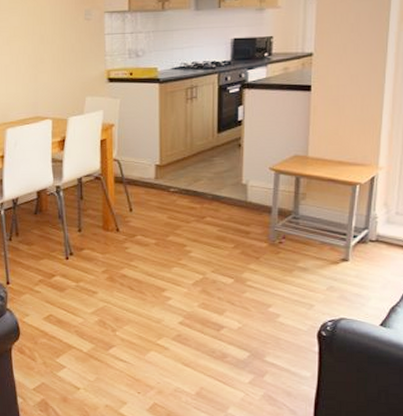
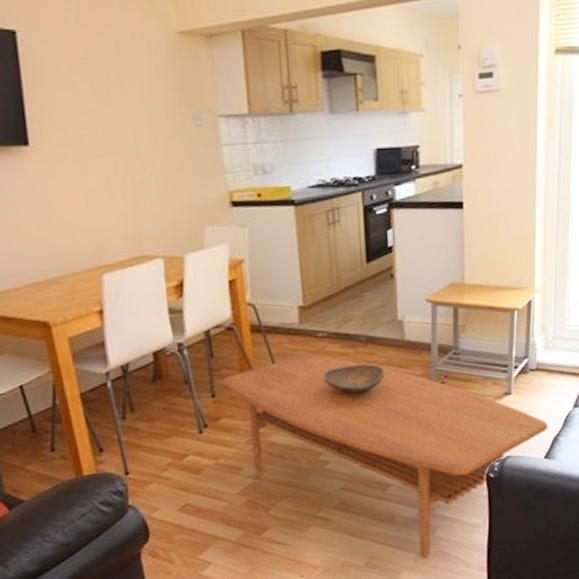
coffee table: none [88,204,386,398] -> present [222,353,548,558]
decorative bowl: none [171,218,226,245] -> present [323,364,385,396]

